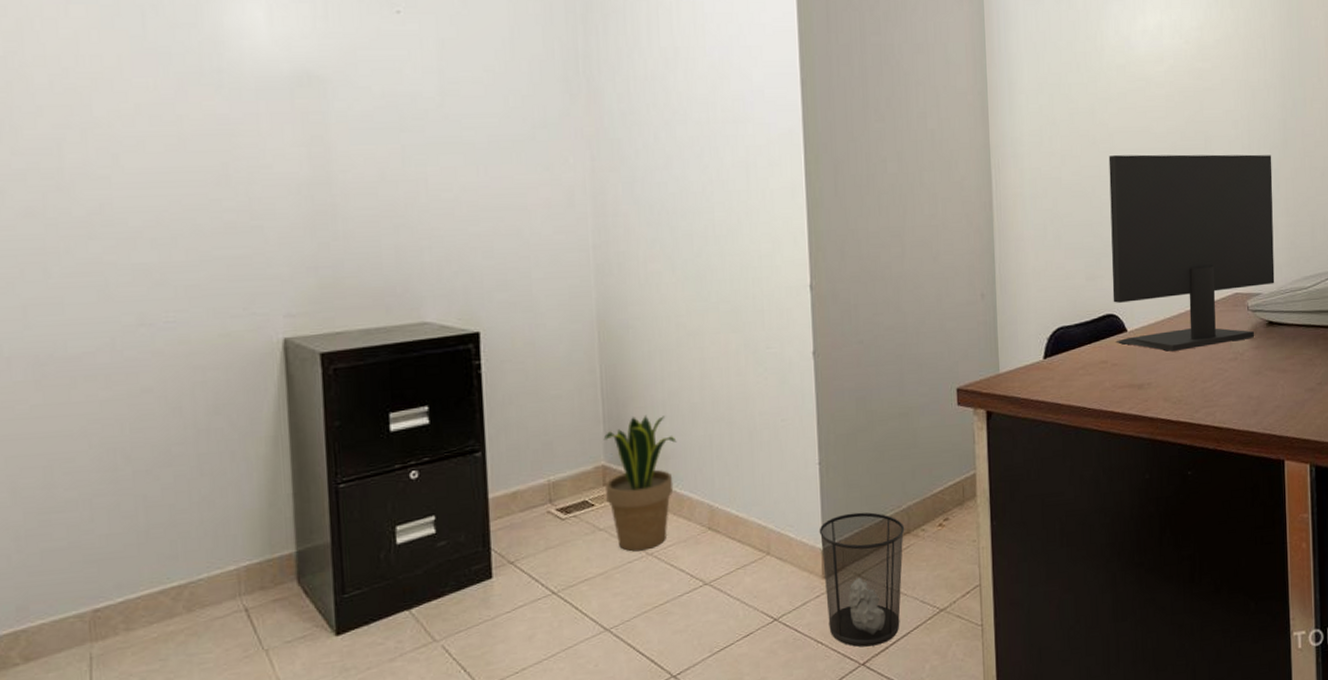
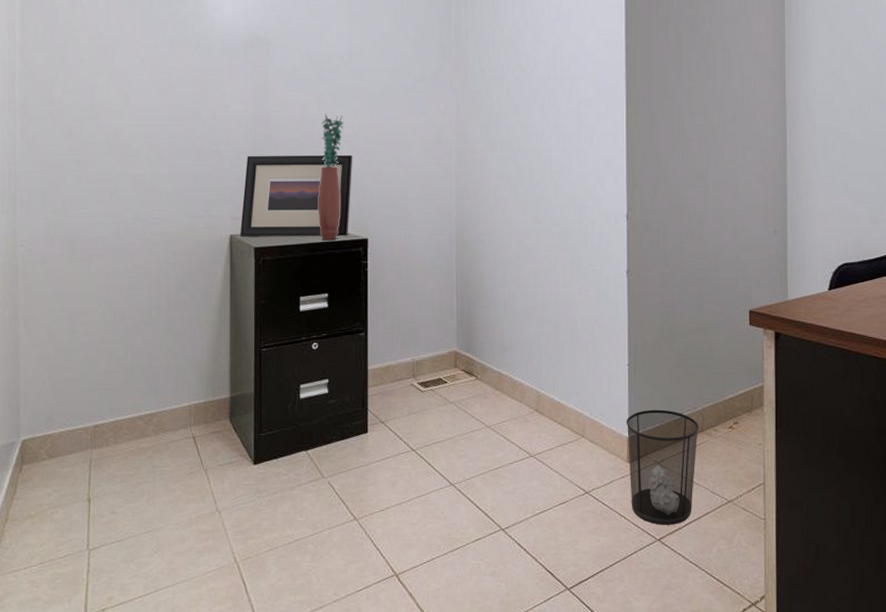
picture frame: none [297,226,454,340] -> present [239,155,353,237]
vase: none [407,172,441,340] -> present [318,113,344,242]
potted plant: present [603,414,677,552] -> none [456,313,513,423]

